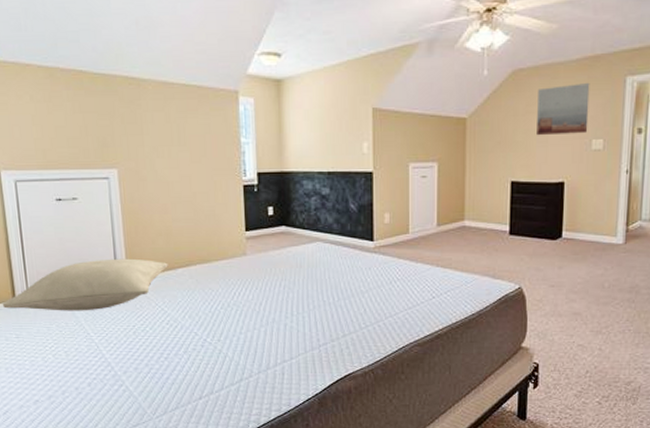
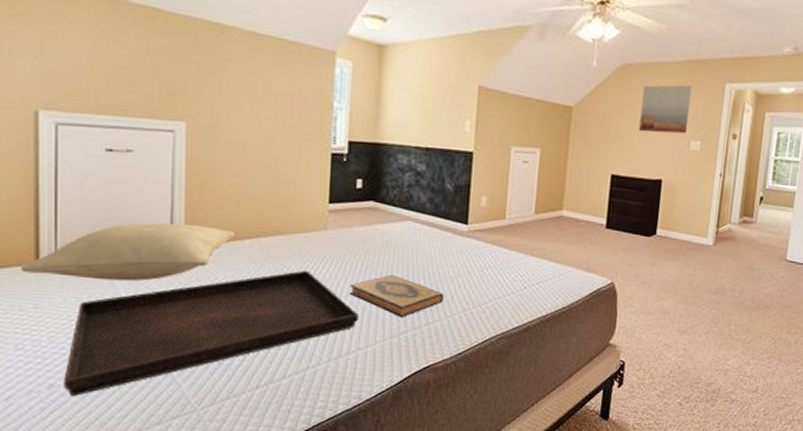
serving tray: none [45,293,281,410] -> present [64,270,358,397]
hardback book: none [271,292,357,331] -> present [349,274,444,317]

